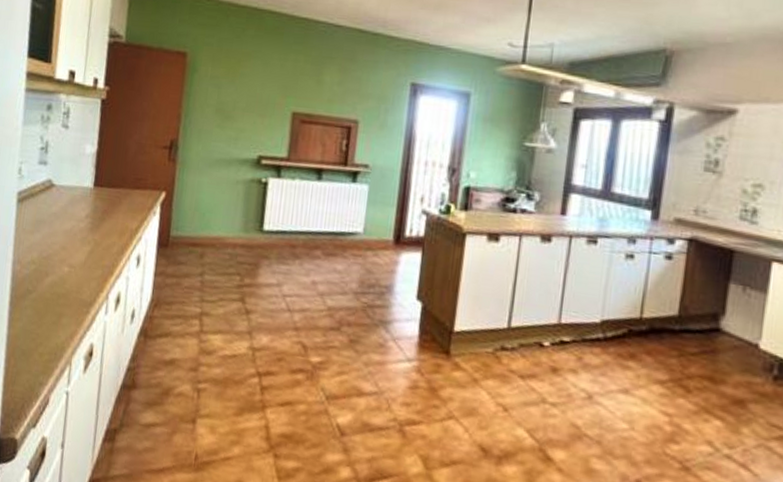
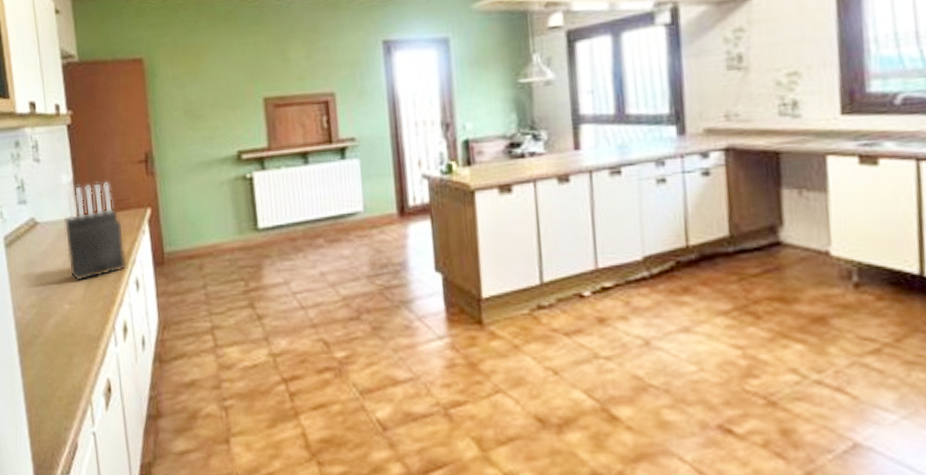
knife block: none [75,158,136,248] -> present [64,182,128,282]

